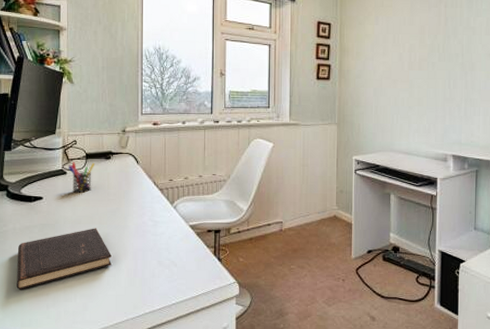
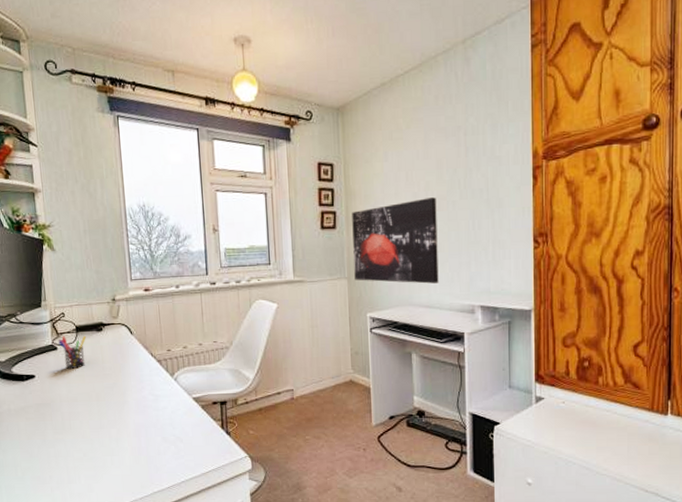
hardcover book: present [16,228,112,290] -> none [15,405,114,474]
wall art: none [344,58,418,133] -> present [352,197,439,284]

